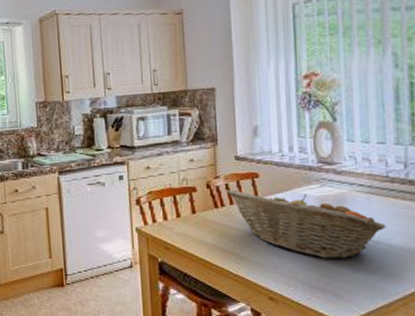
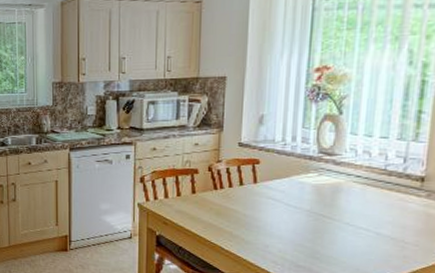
fruit basket: present [227,189,387,259] -> none [227,173,378,243]

